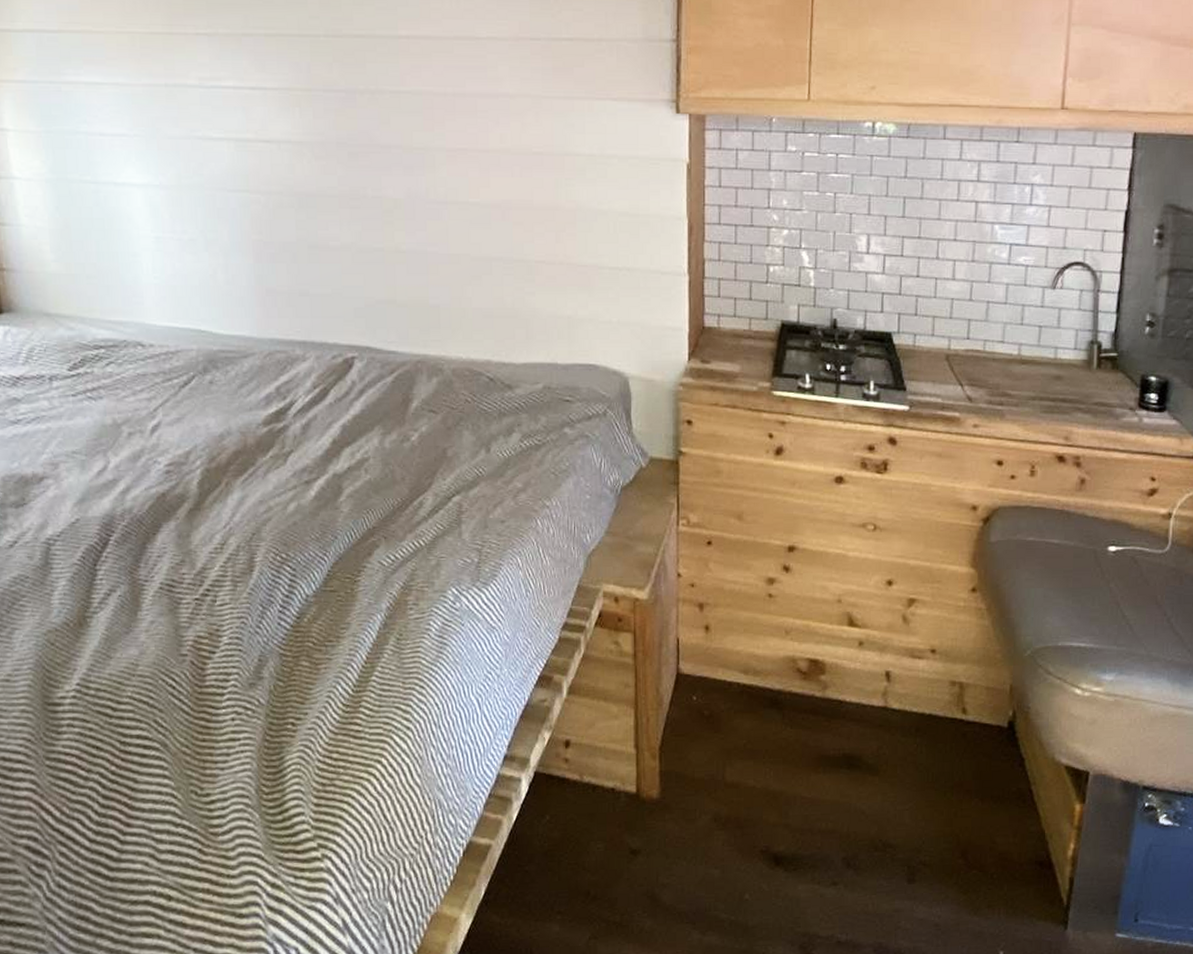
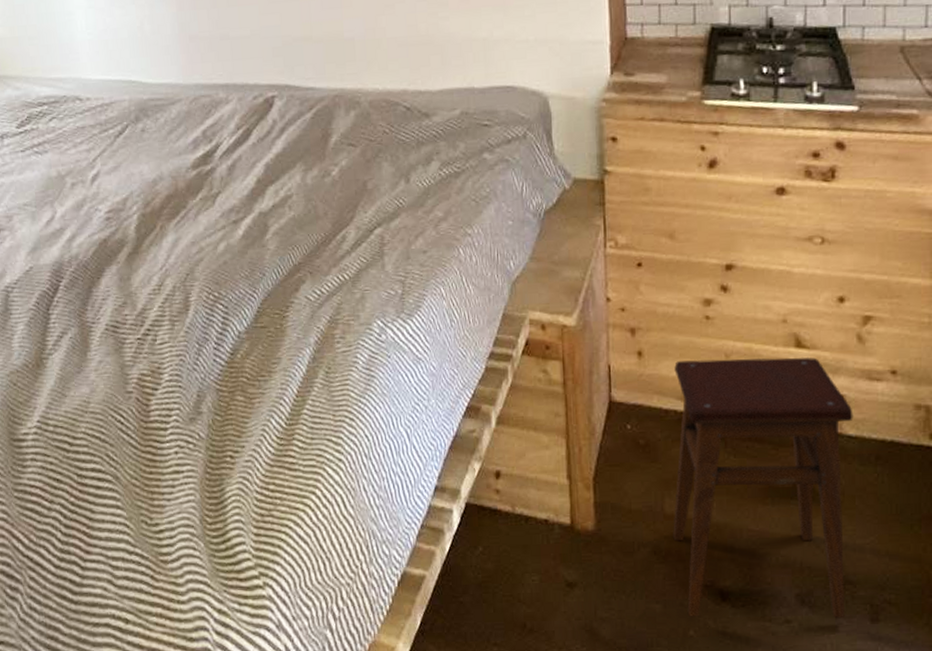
stool: none [733,635,897,881] -> present [673,357,853,619]

